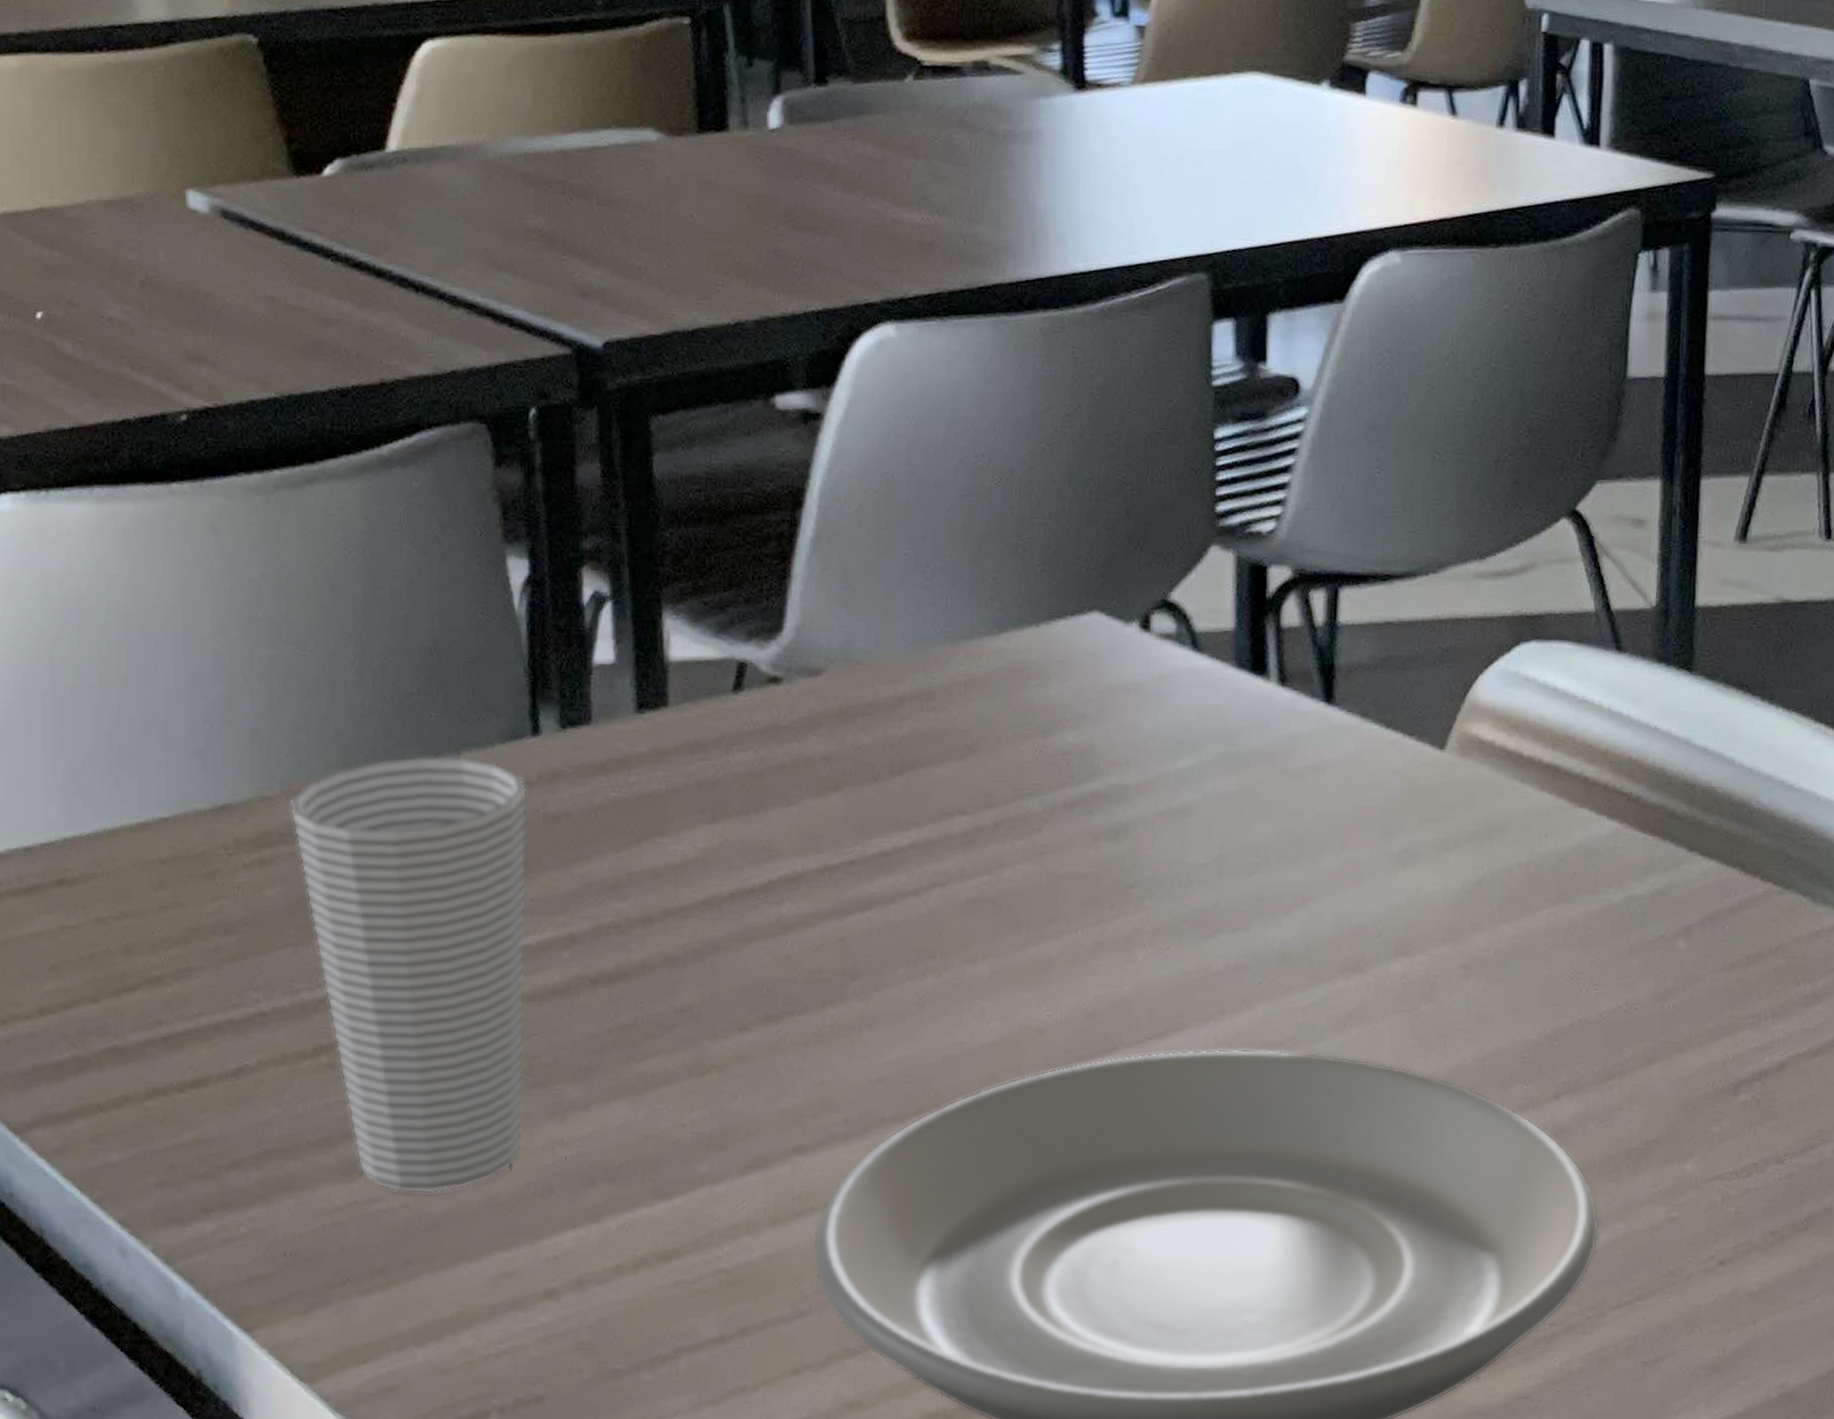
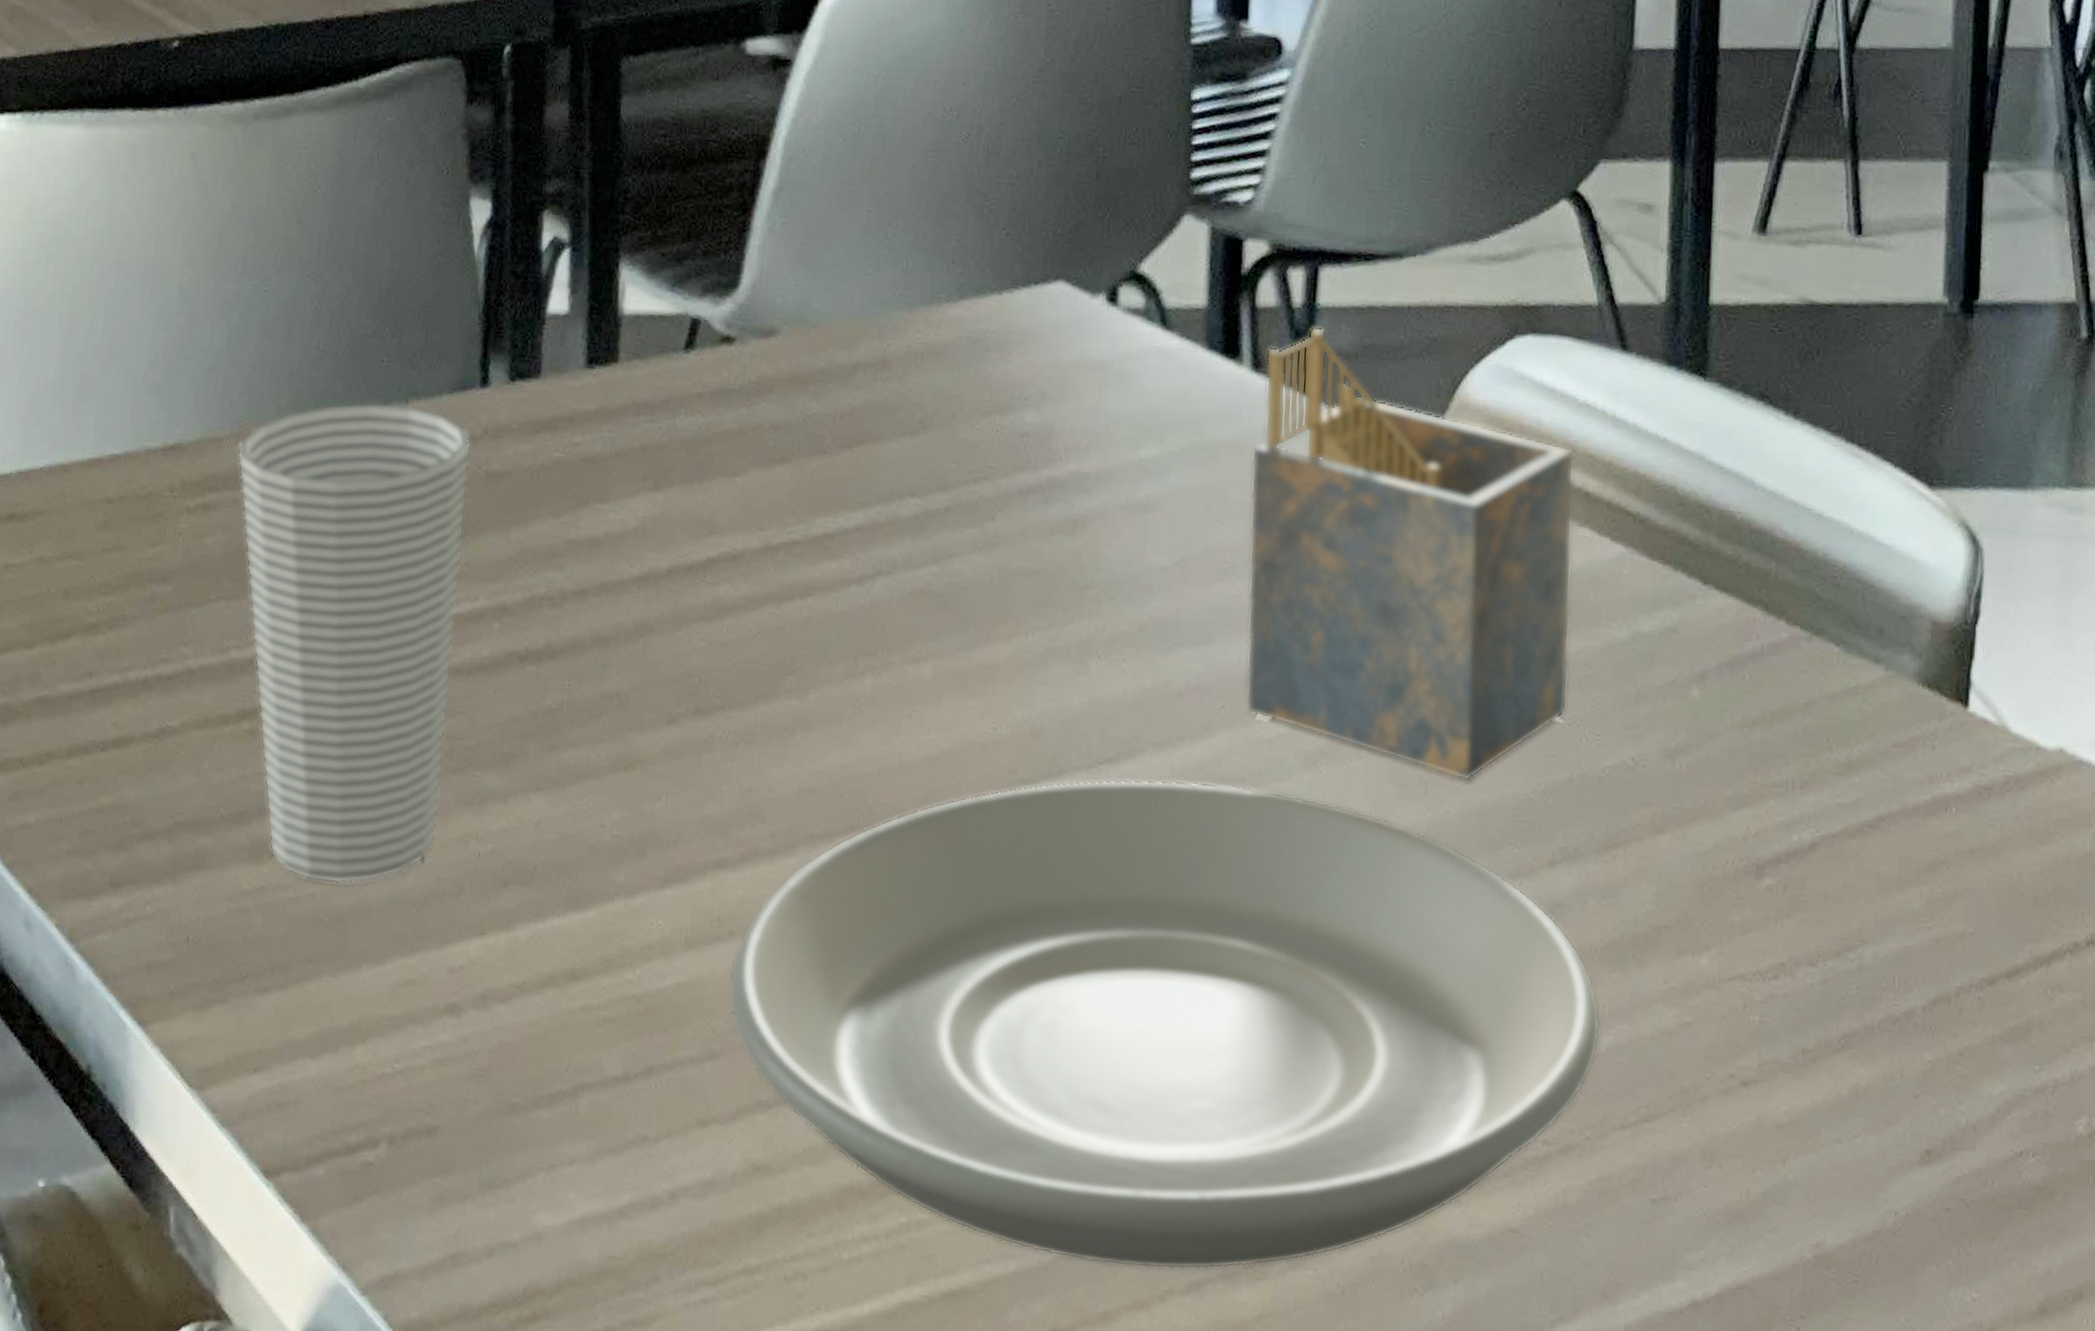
napkin holder: none [1280,642,1575,1032] -> present [1246,326,1575,781]

